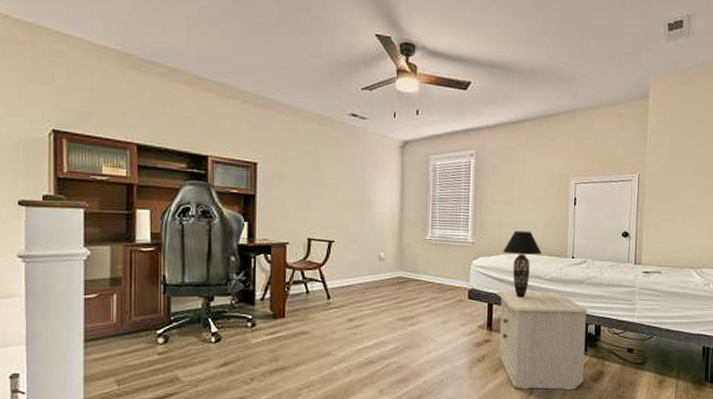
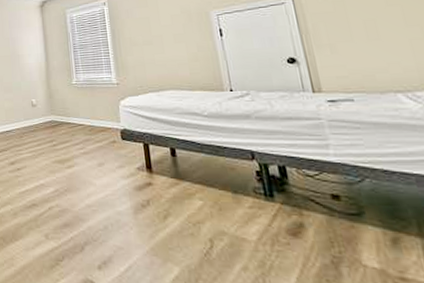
nightstand: present [497,290,588,389] -> none [151,129,279,245]
table lamp: present [502,230,543,298] -> none [150,67,195,137]

